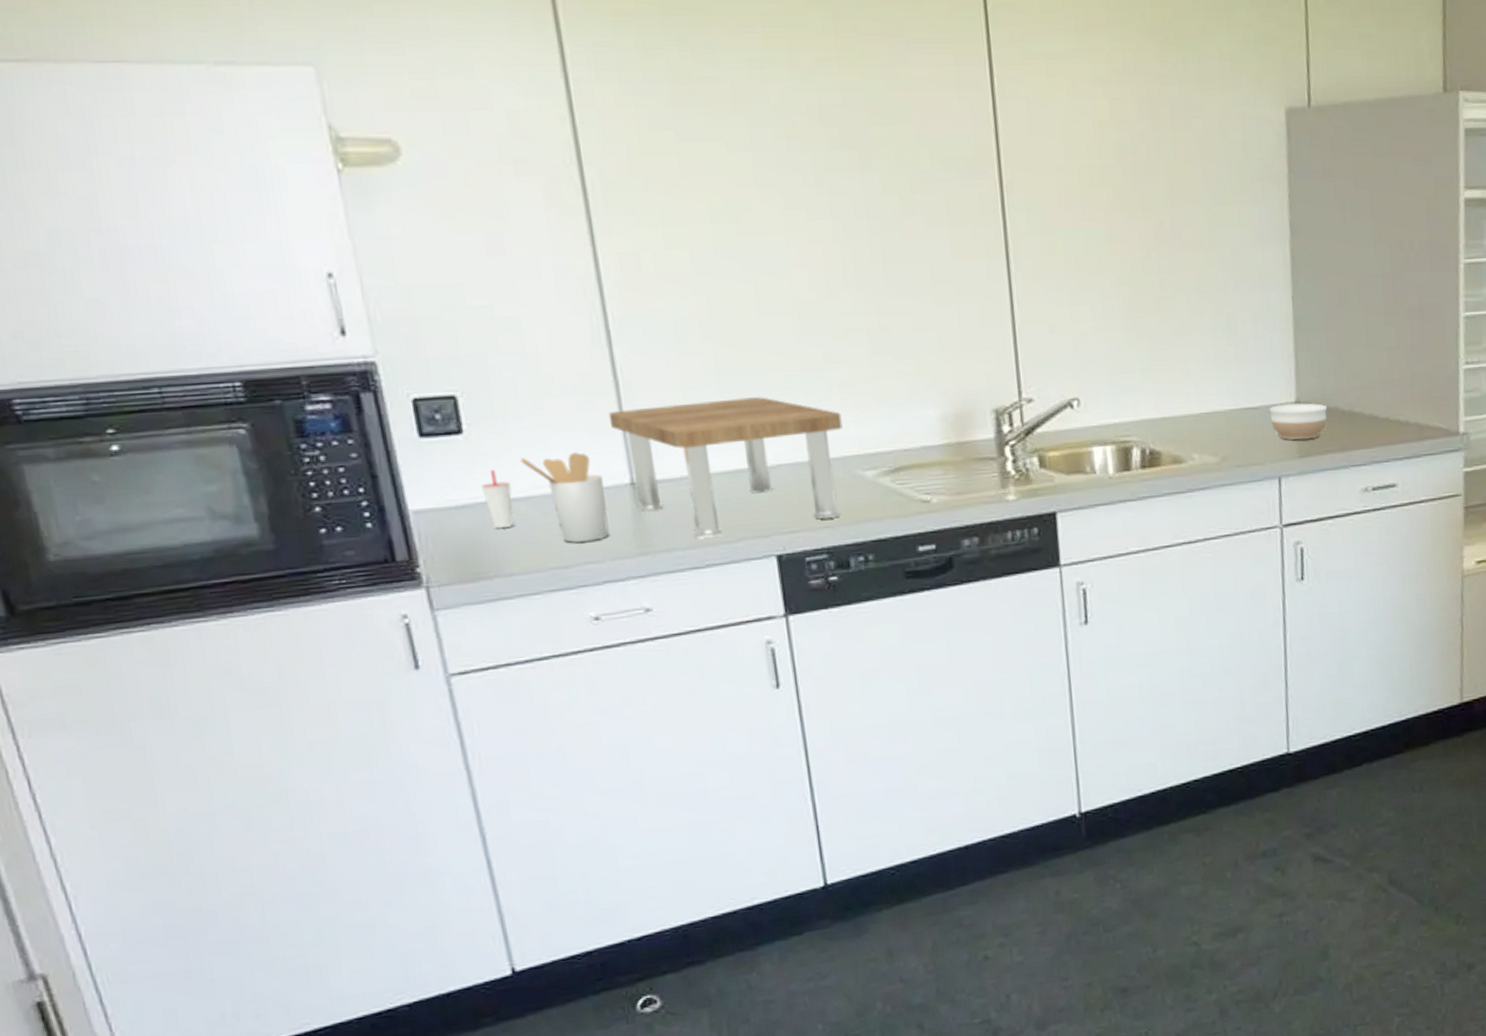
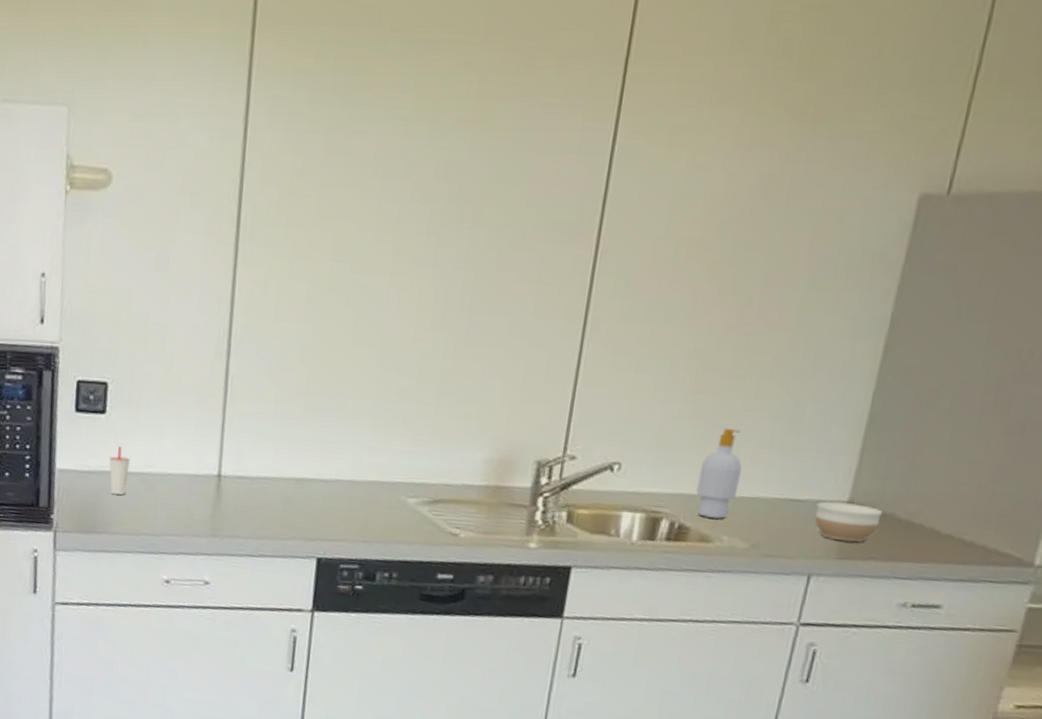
utensil holder: present [520,453,610,543] -> none [141,440,199,518]
cutting board: present [608,397,843,538] -> none [213,412,400,534]
soap bottle: none [1156,348,1196,439] -> present [695,428,742,519]

